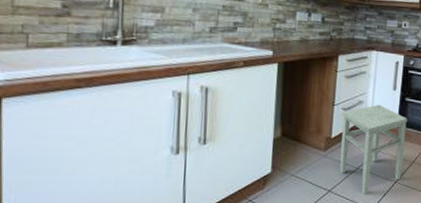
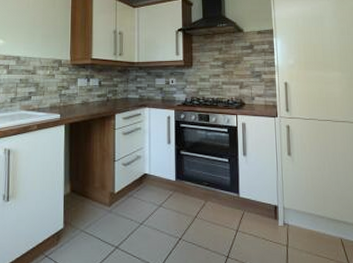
stool: present [339,105,408,195] -> none [123,159,185,252]

